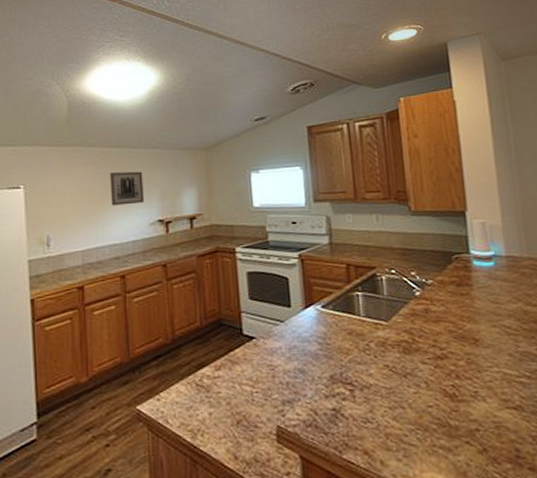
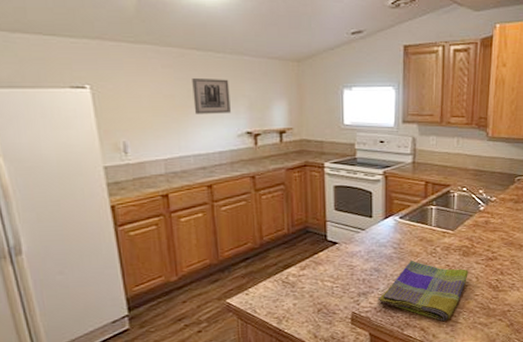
dish towel: none [306,358,415,442] -> present [378,260,468,321]

